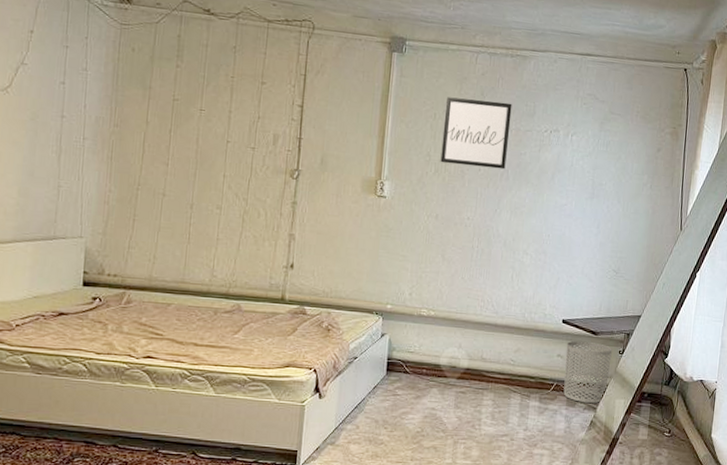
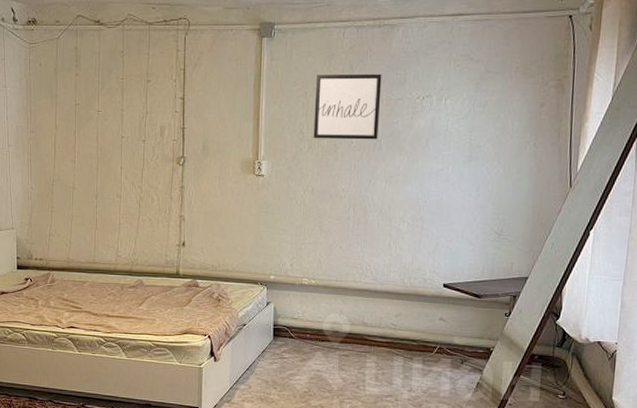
waste bin: present [563,340,612,404] -> none [447,304,498,366]

